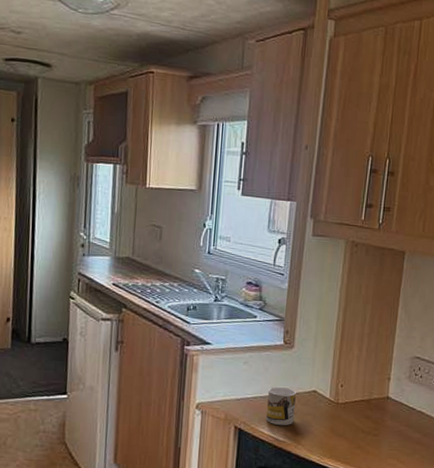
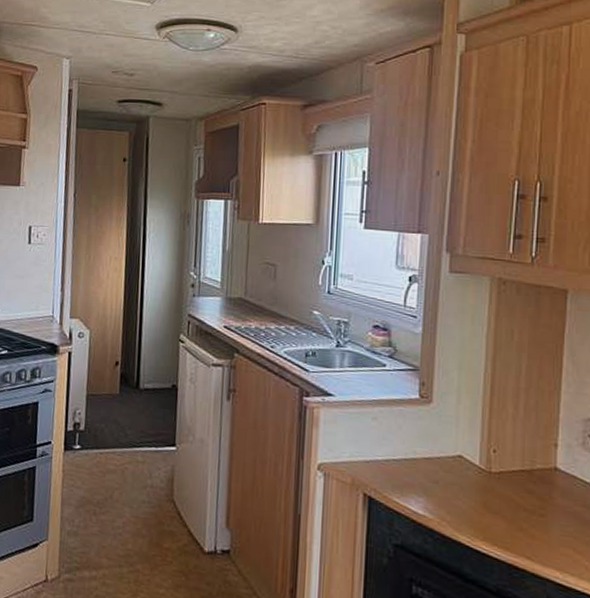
mug: present [265,386,296,426] -> none [400,448,437,497]

